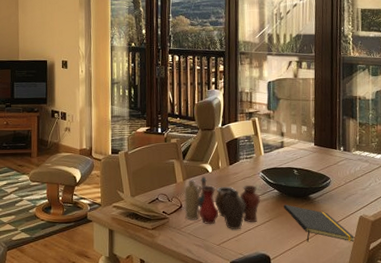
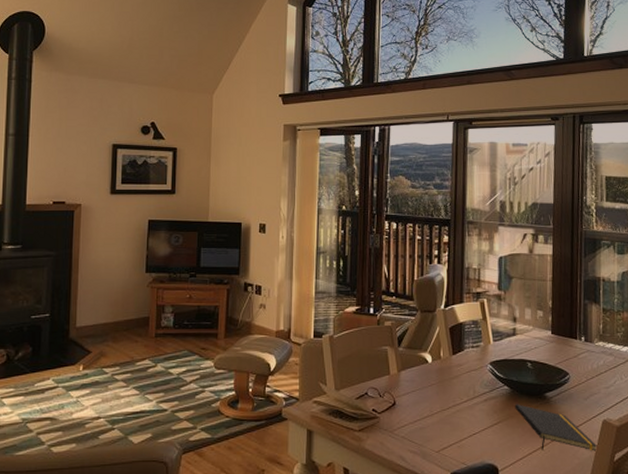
vase: present [184,176,261,230] -> none [398,367,489,434]

